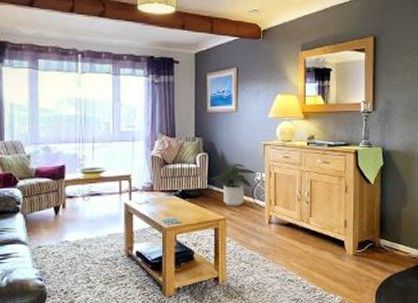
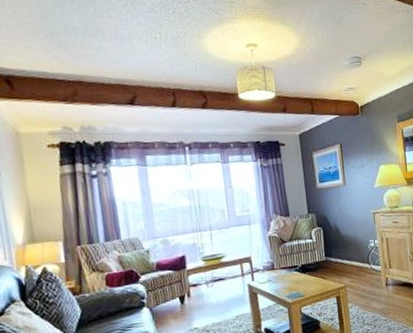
potted plant: present [211,164,256,207] -> none [328,234,369,275]

